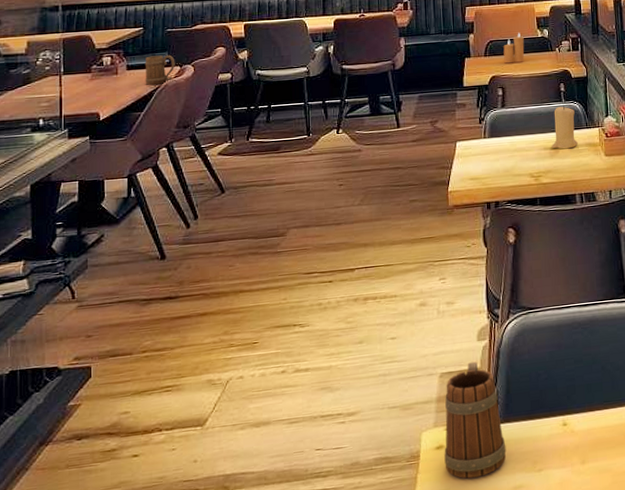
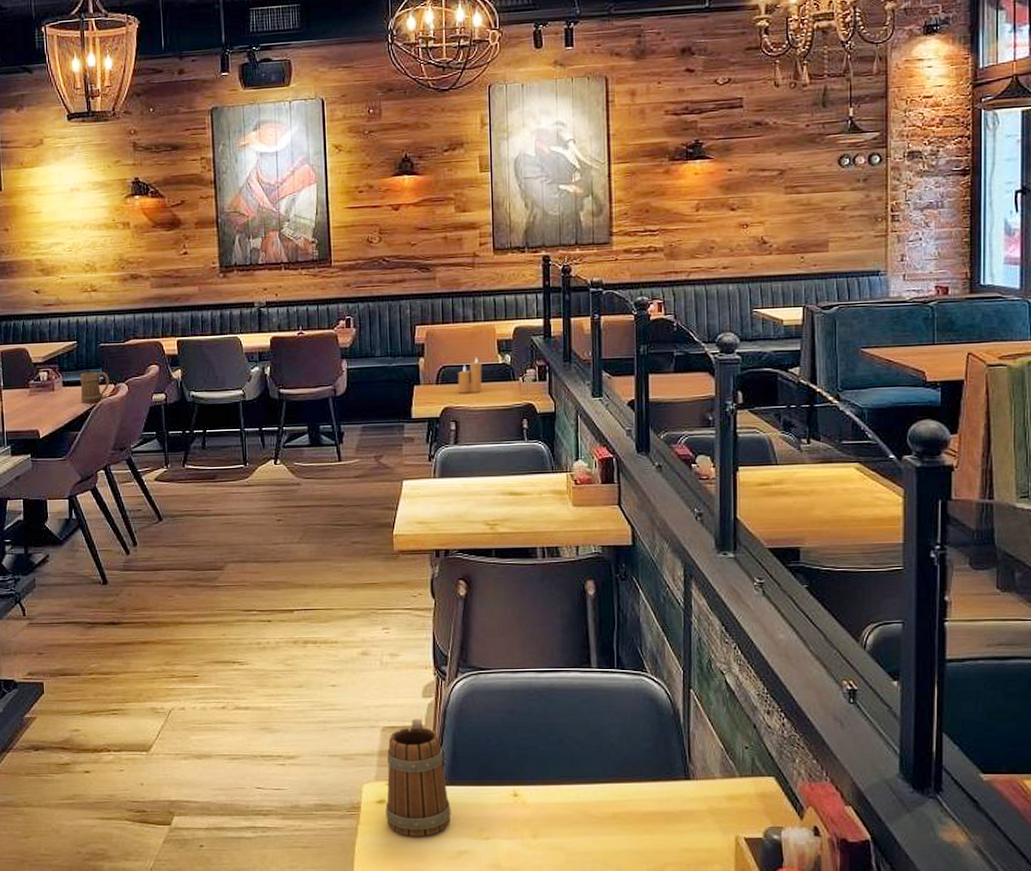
candle: present [551,105,578,150] -> none [510,445,541,496]

